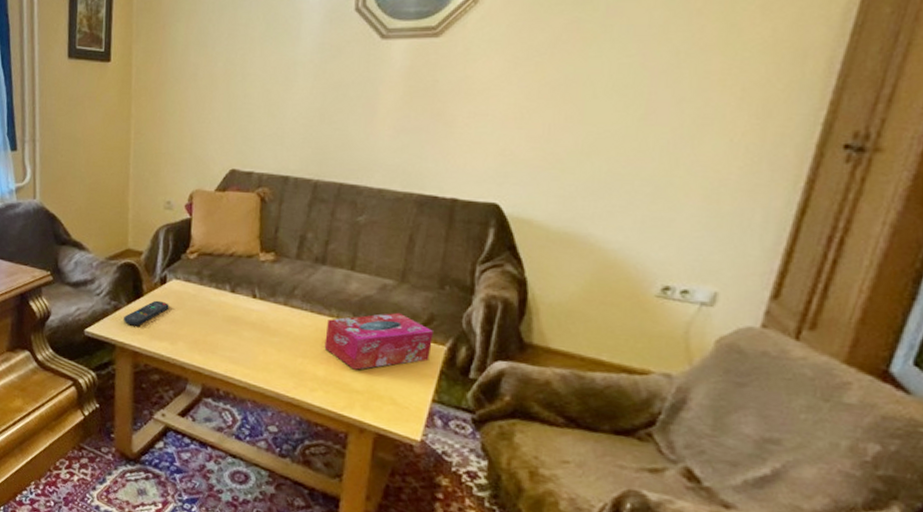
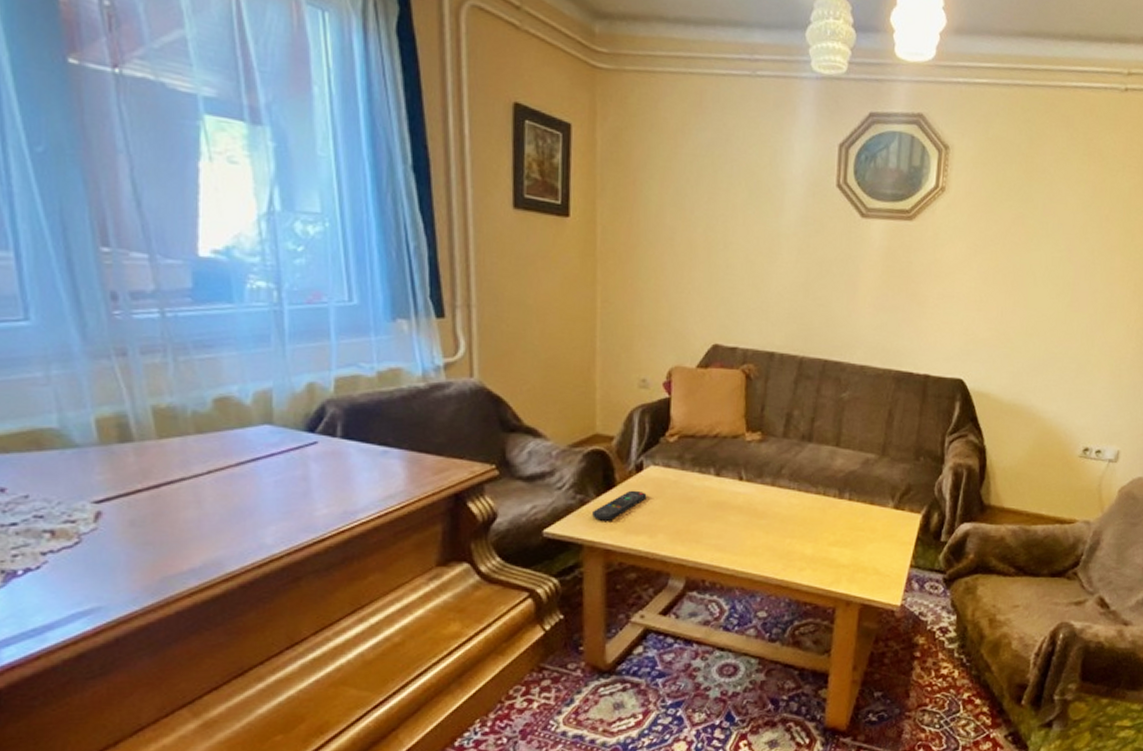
tissue box: present [324,312,433,370] -> none [812,485,910,545]

